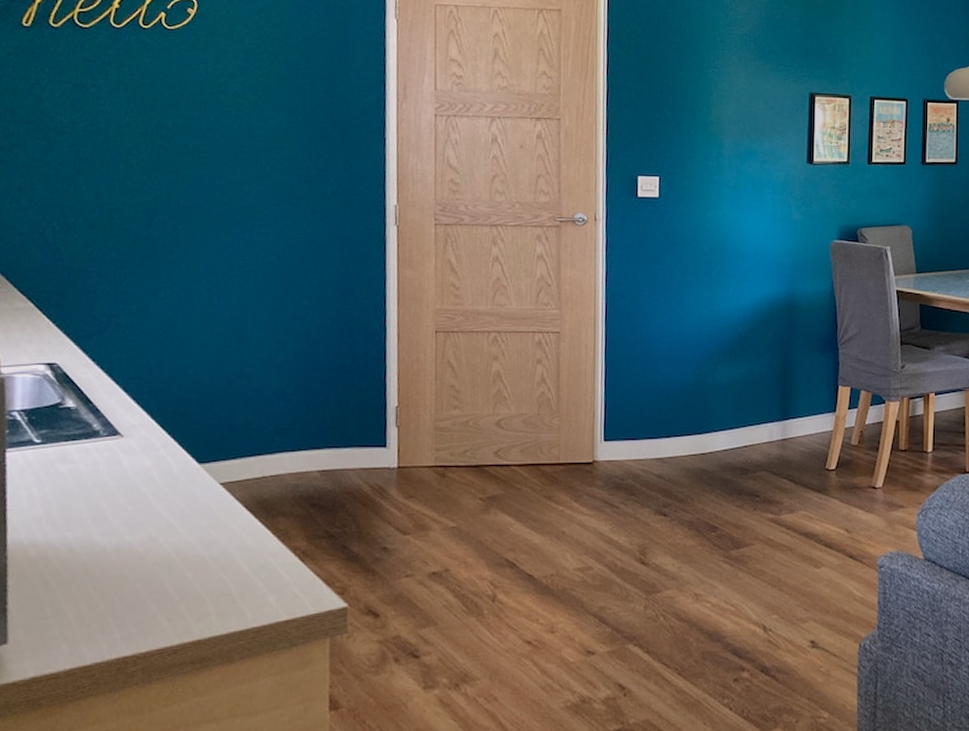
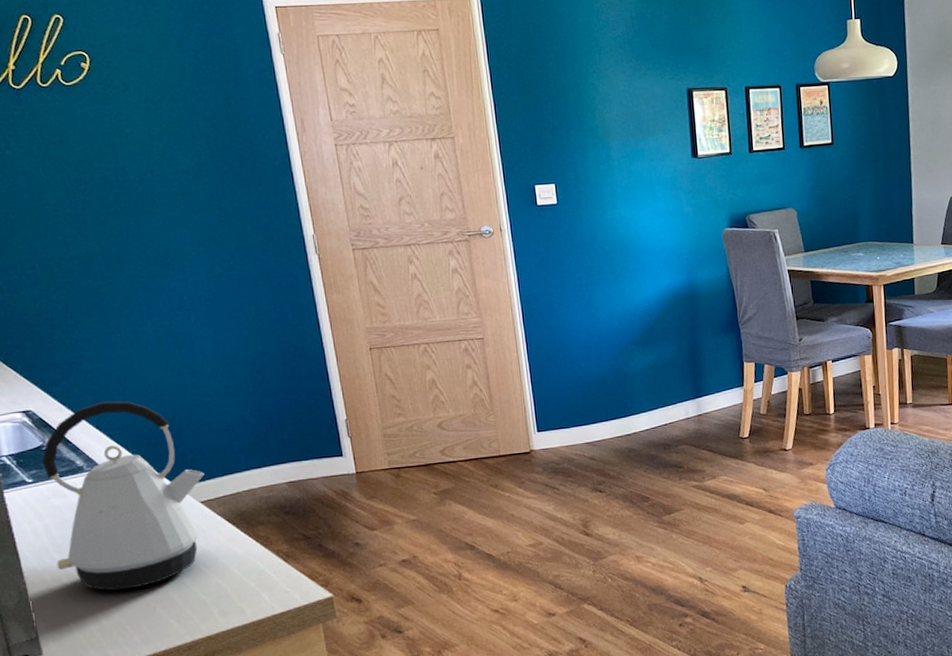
kettle: none [46,361,231,576] -> present [42,401,205,591]

